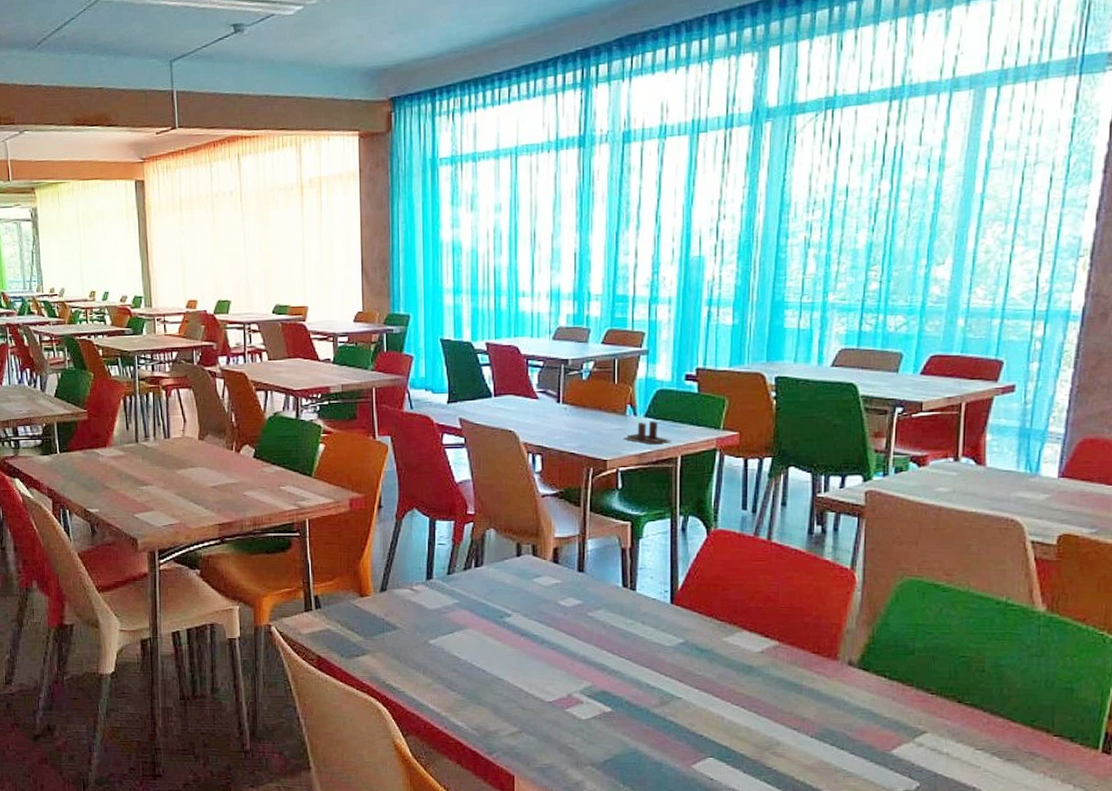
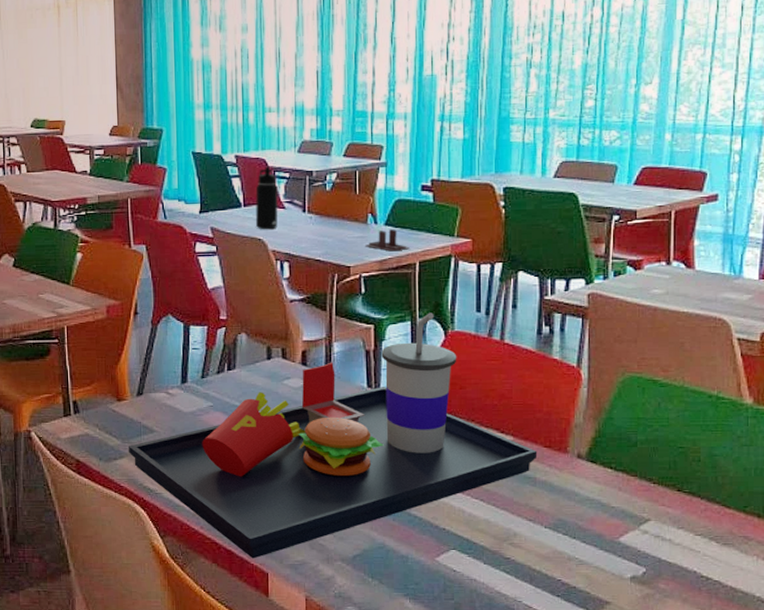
food tray: none [371,509,805,761] -> present [129,312,538,559]
water bottle: none [506,354,531,421] -> present [255,166,278,230]

